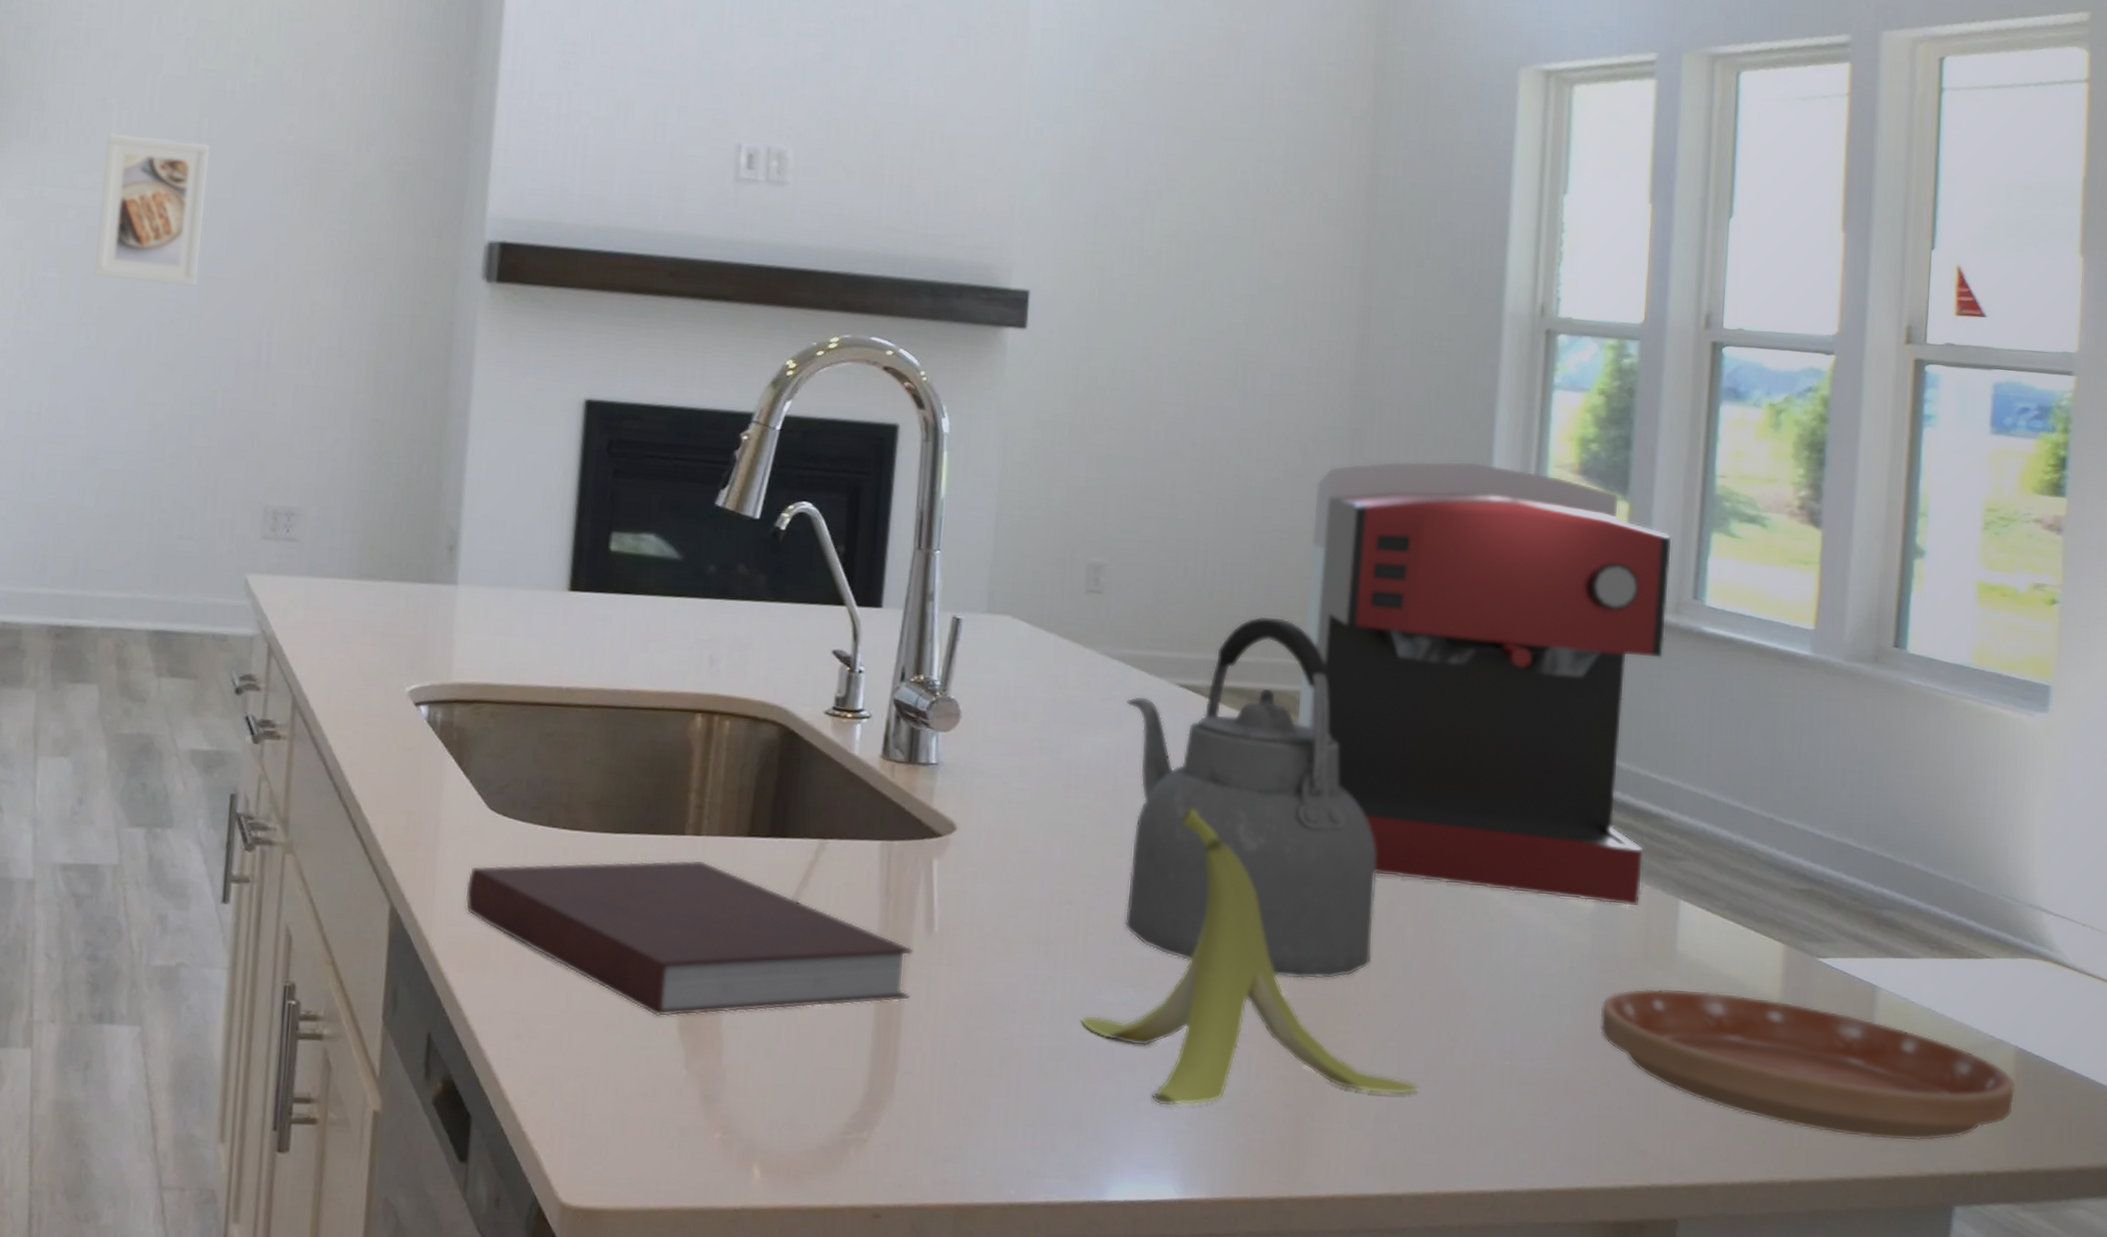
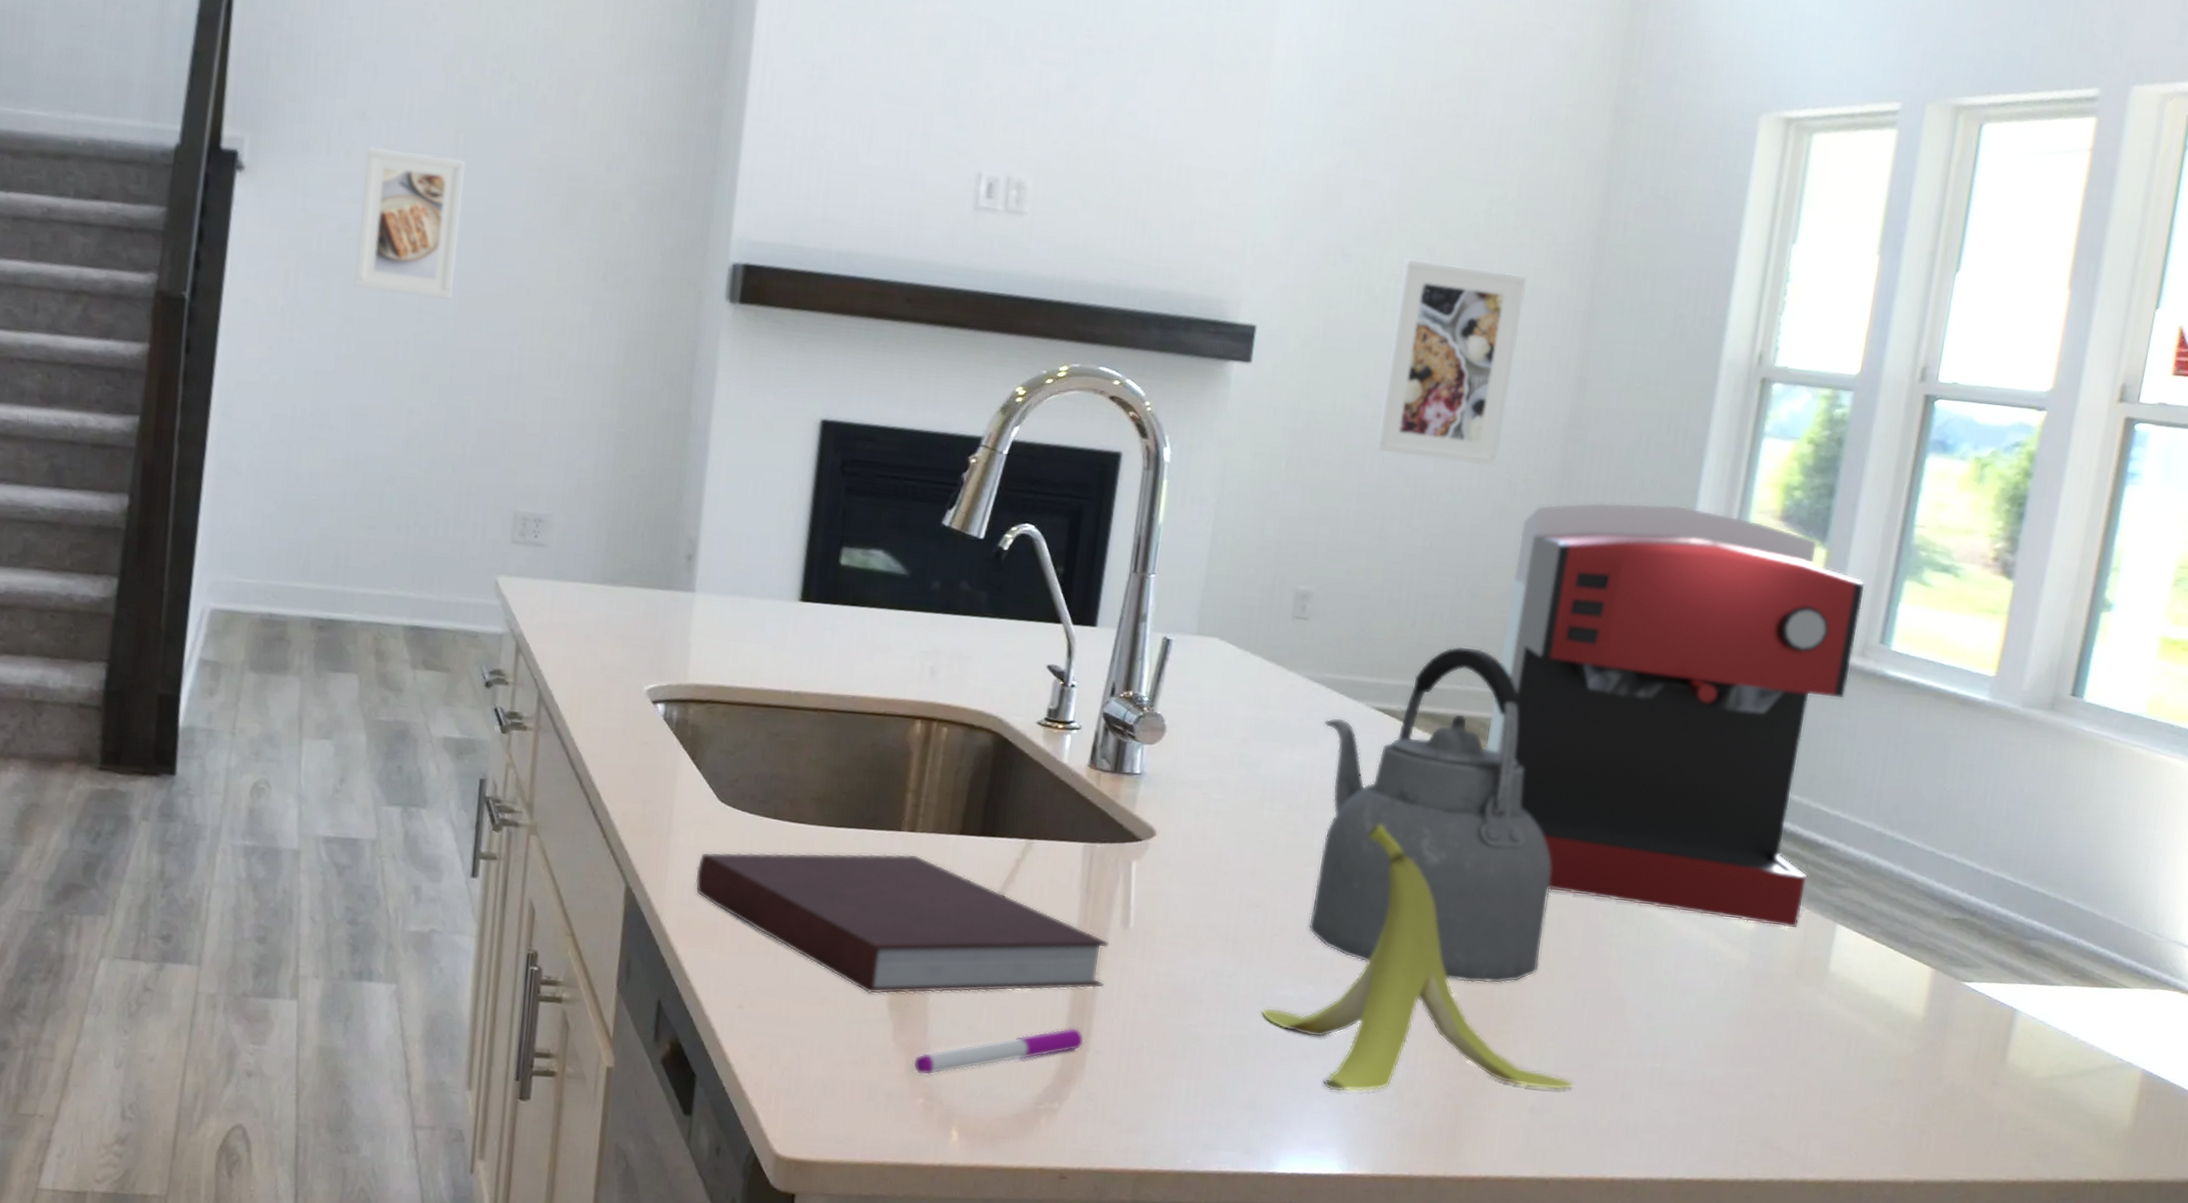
pen: none [707,1045,892,1106] -> present [913,1027,1084,1075]
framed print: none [1160,219,1301,428] -> present [1375,259,1527,467]
saucer: present [1599,987,2016,1142] -> none [1748,1003,2139,1151]

